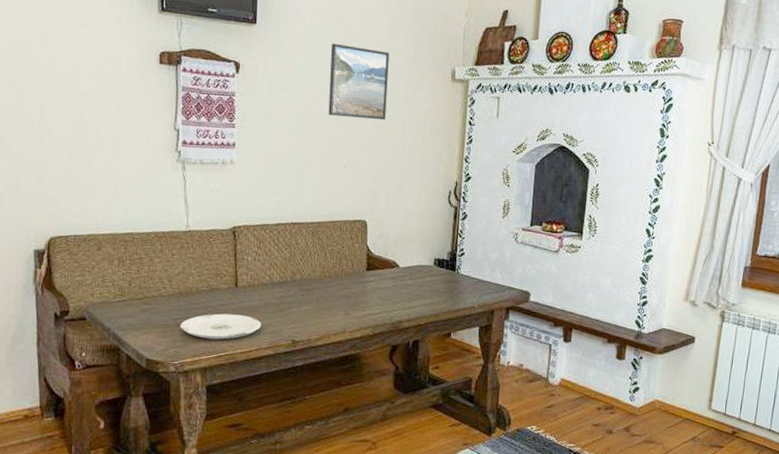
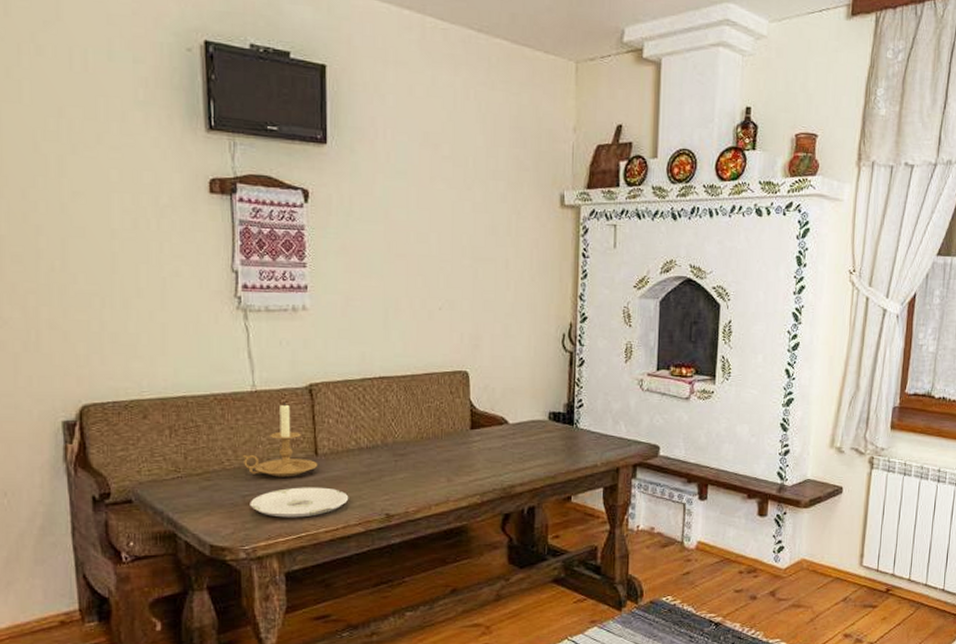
candle holder: none [176,240,238,305] -> present [242,401,318,477]
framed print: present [328,43,390,121] -> none [417,165,487,255]

